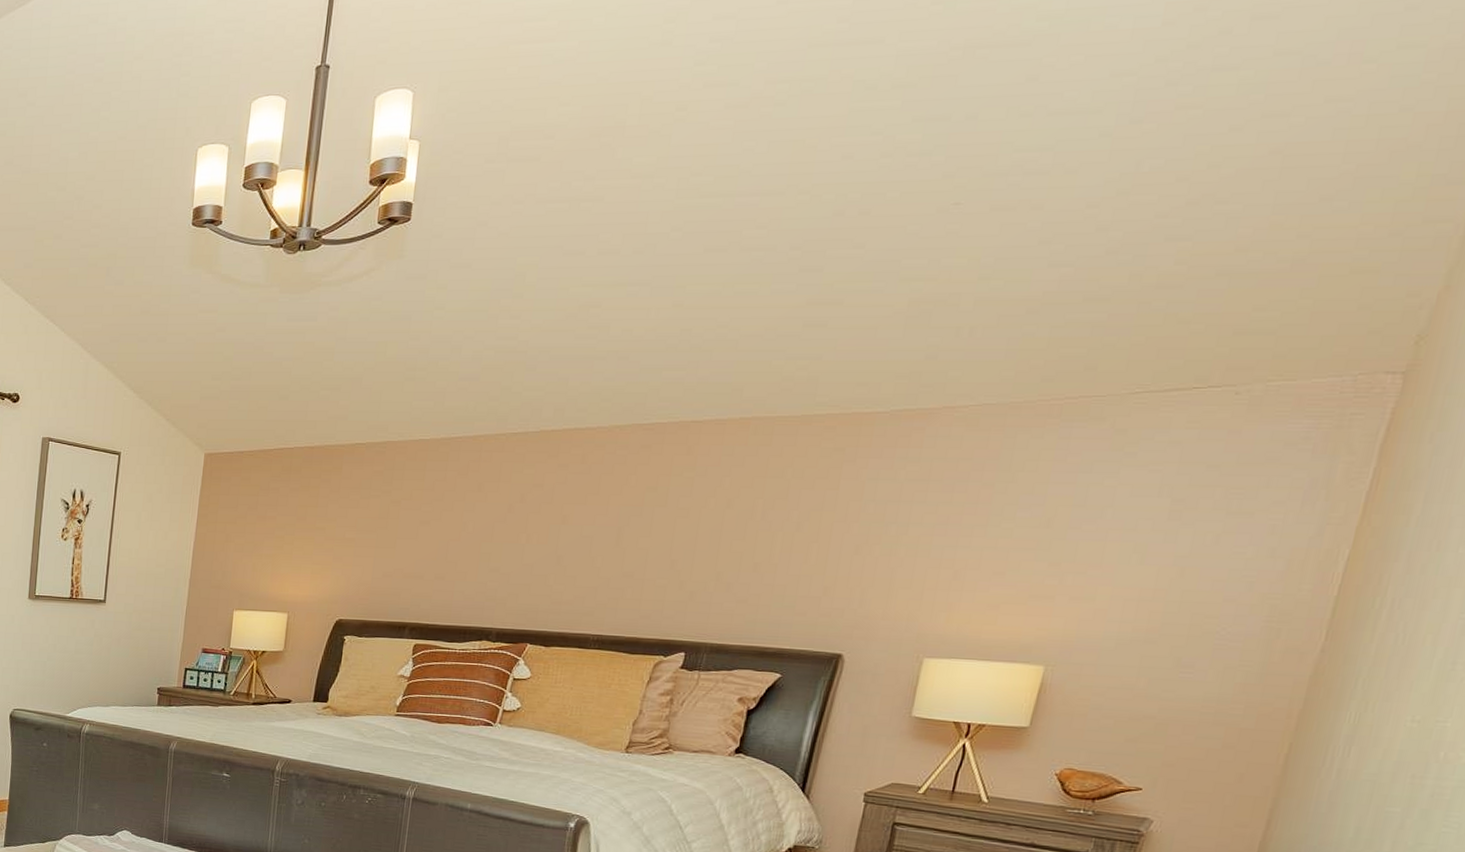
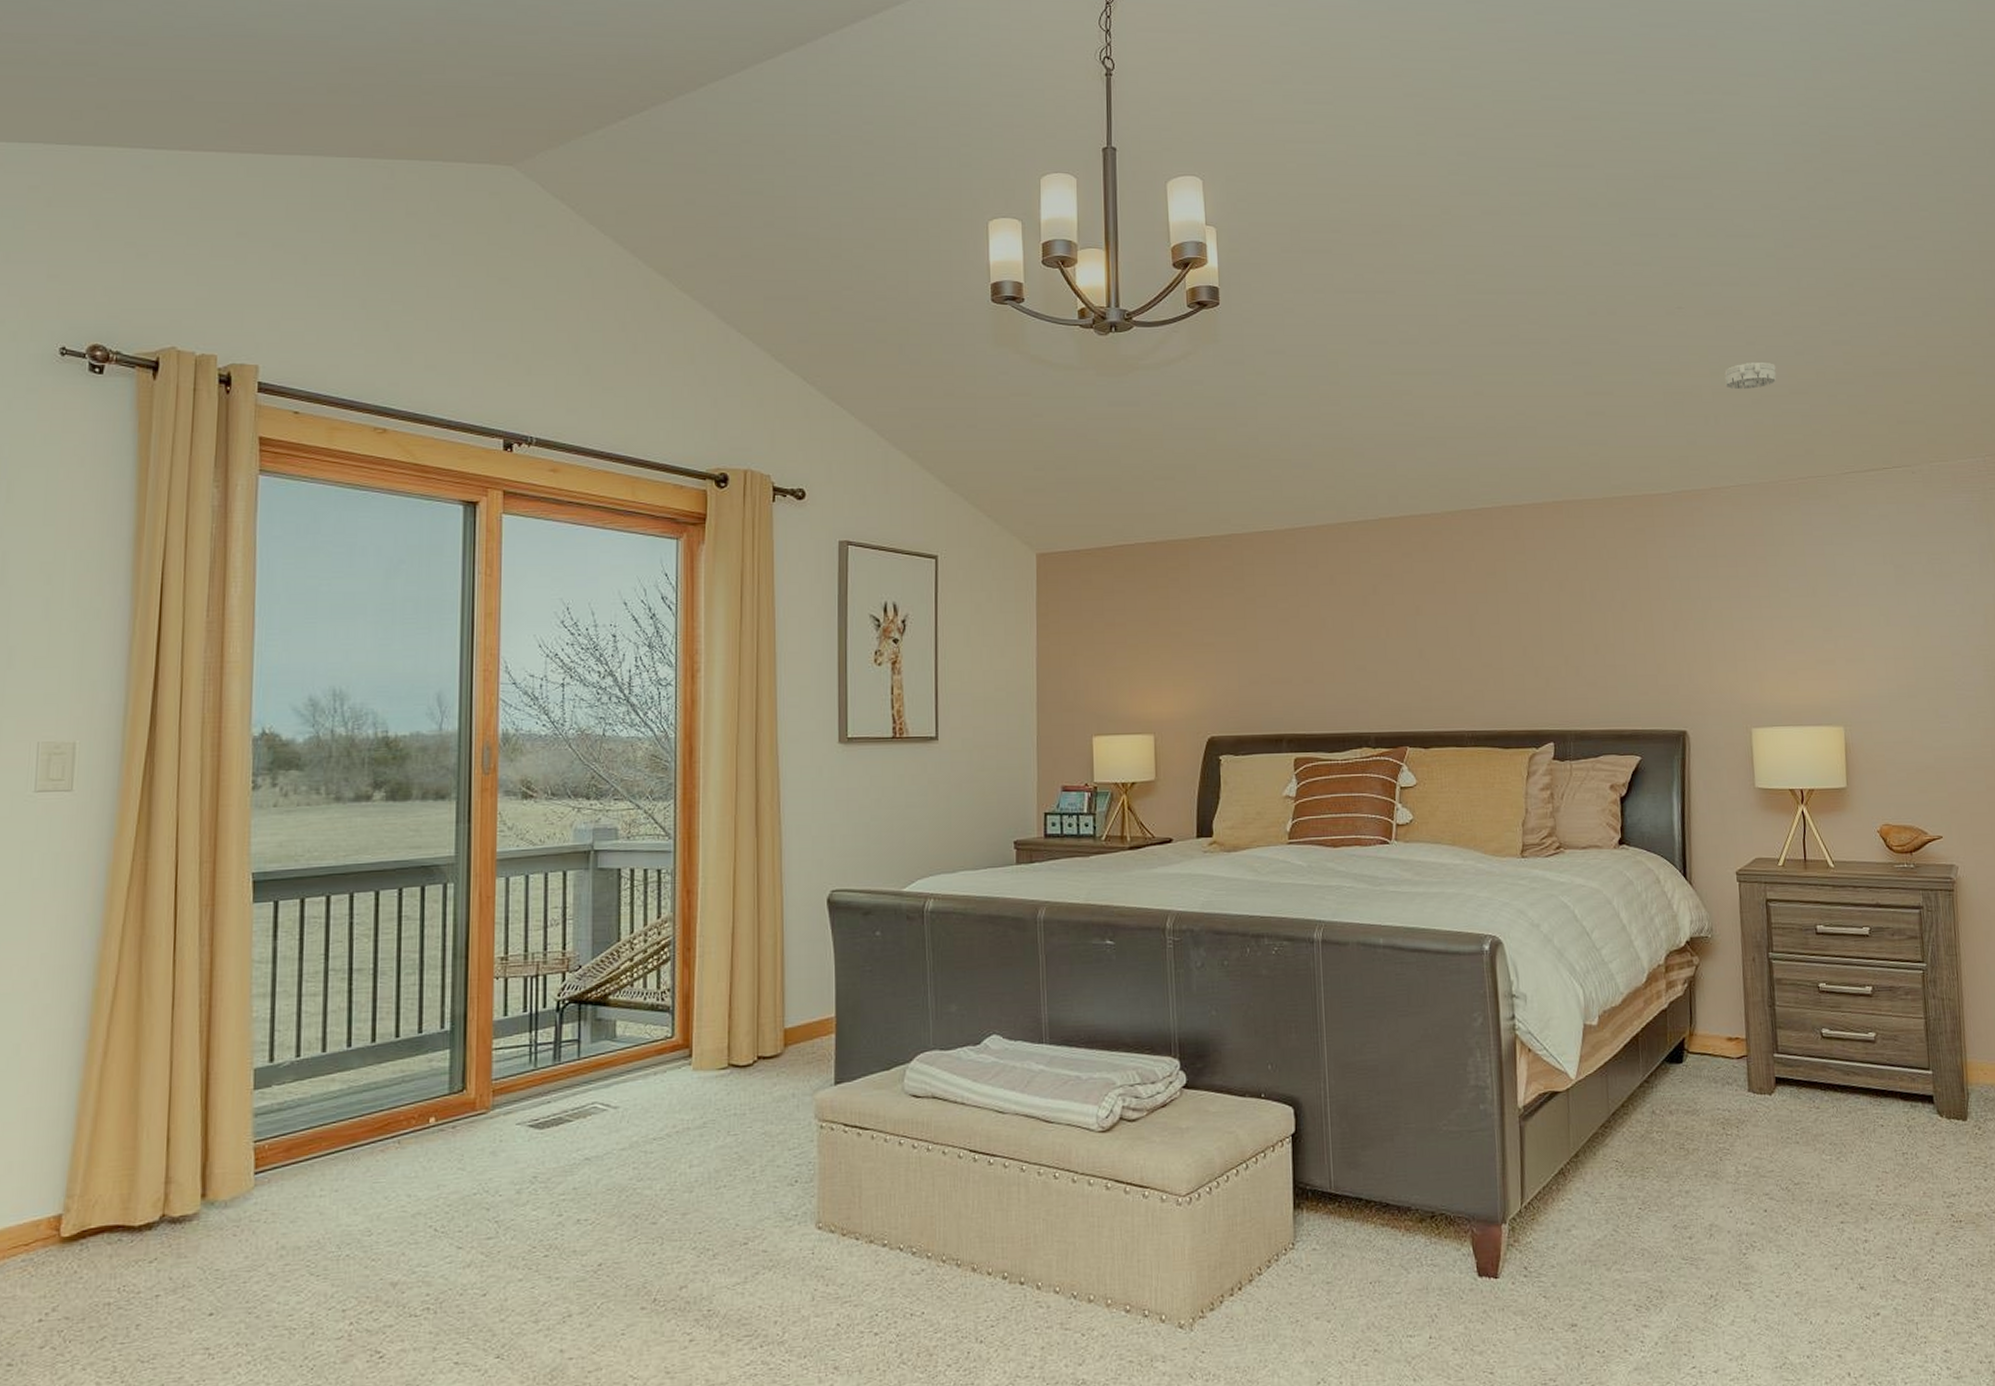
smoke detector: none [995,264,1073,297] -> present [1724,361,1777,390]

